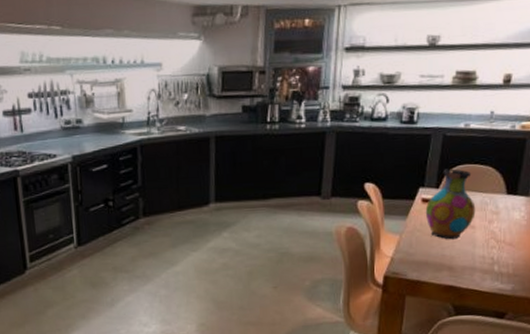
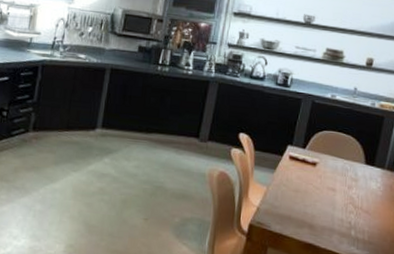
vase: present [425,169,476,240] -> none [291,132,337,199]

